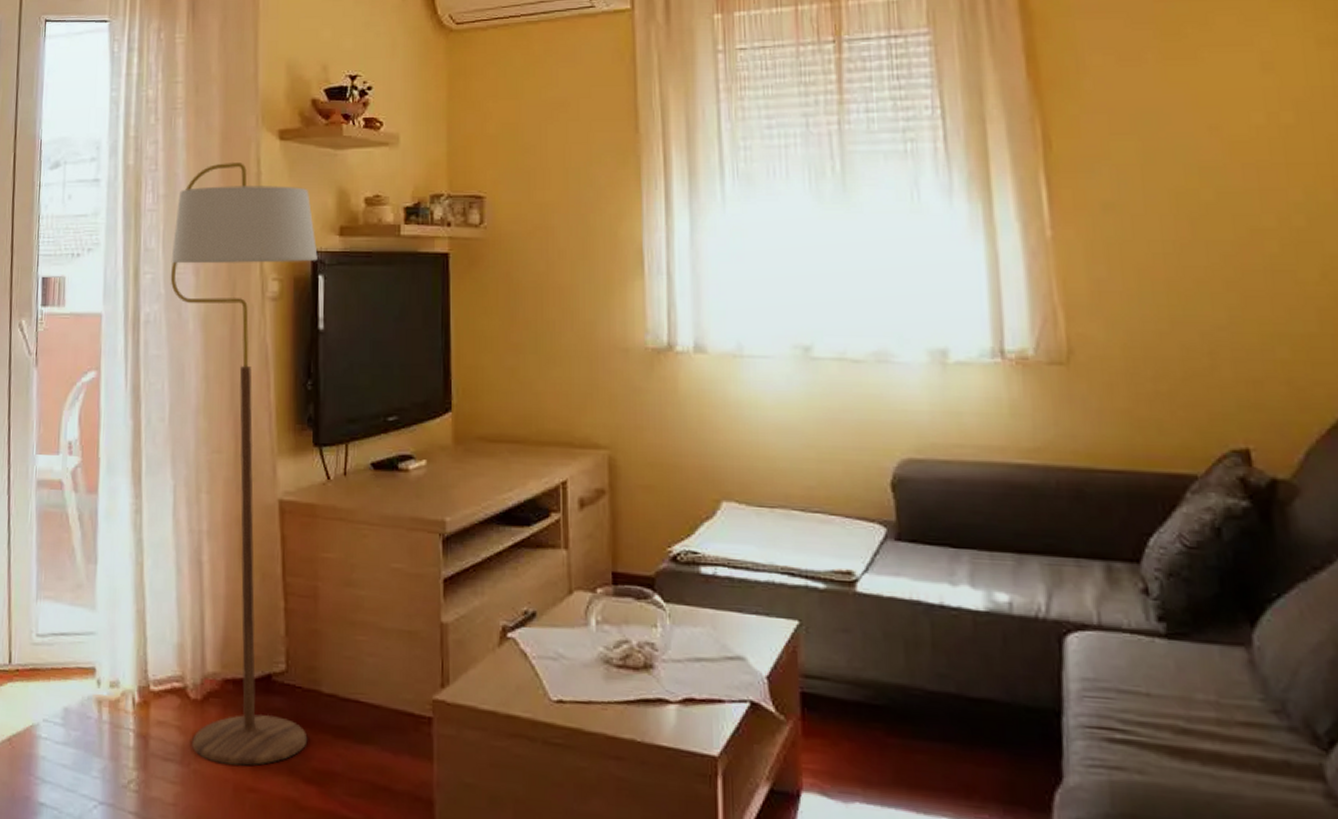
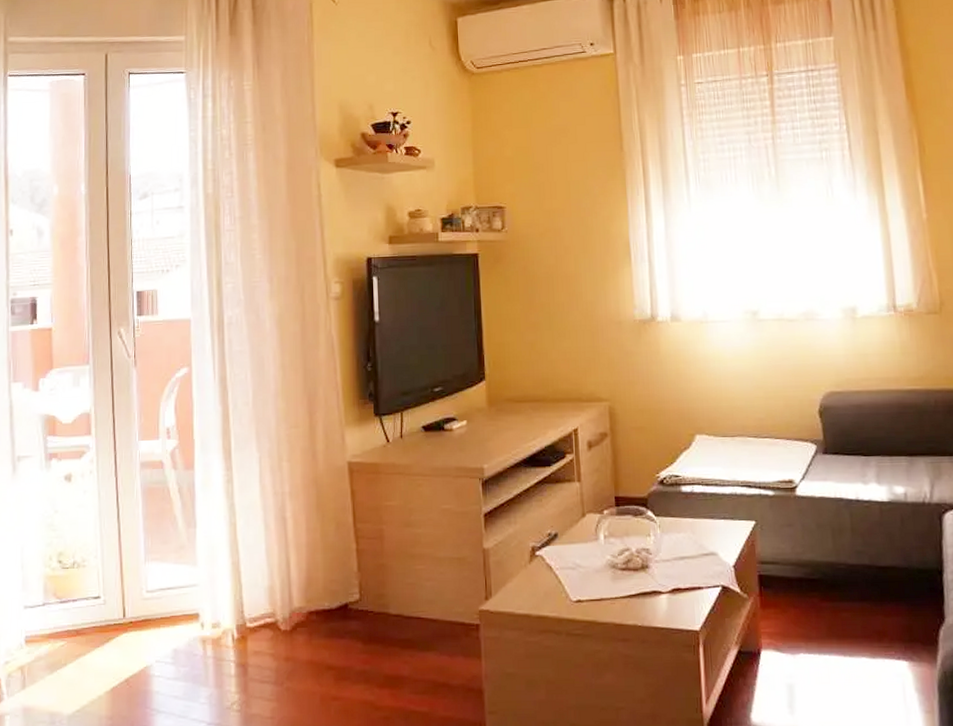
floor lamp: present [170,161,318,766] -> none [248,187,380,681]

